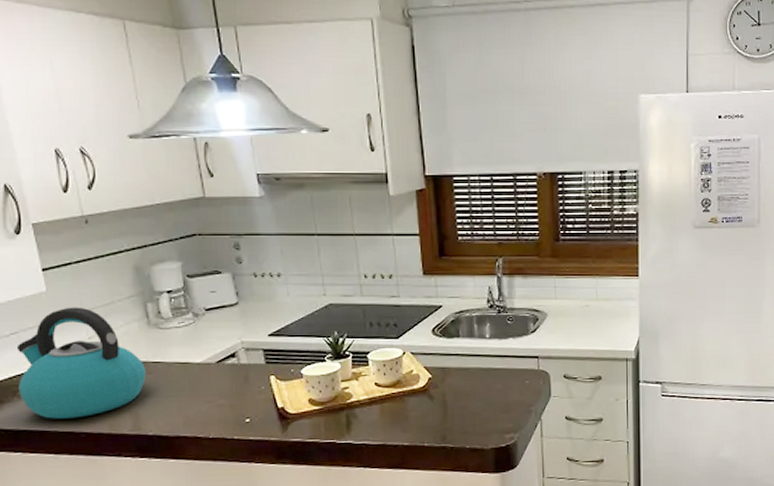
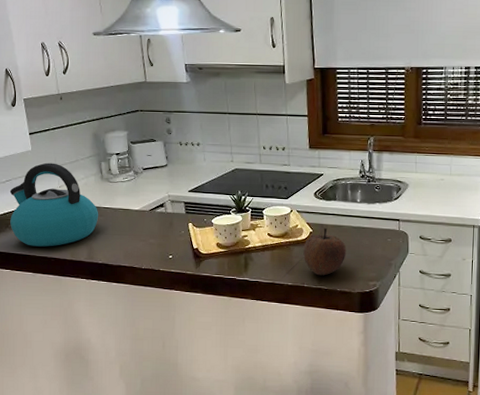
fruit: none [420,371,475,431] -> present [302,227,347,276]

